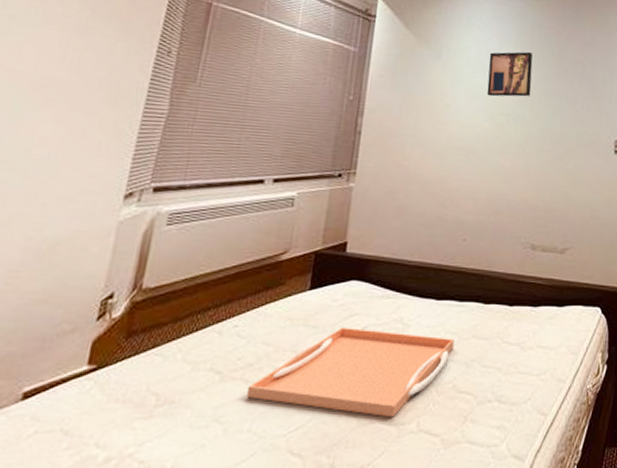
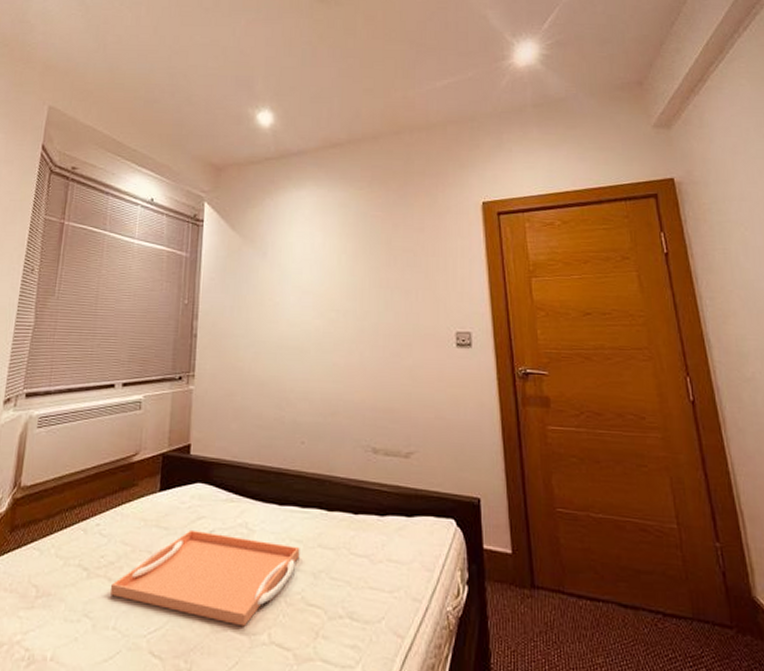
wall art: present [486,51,533,97] -> none [314,242,360,292]

